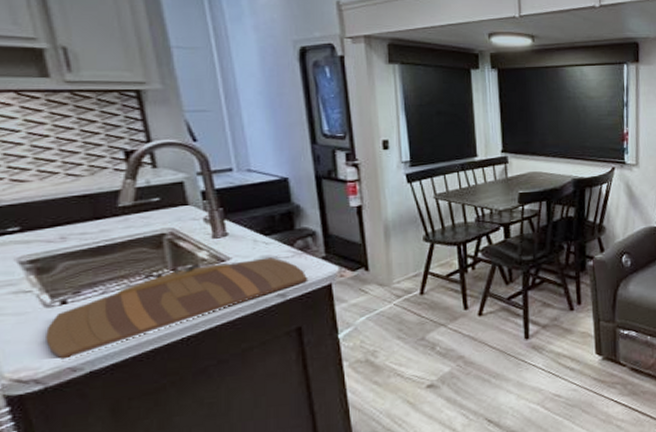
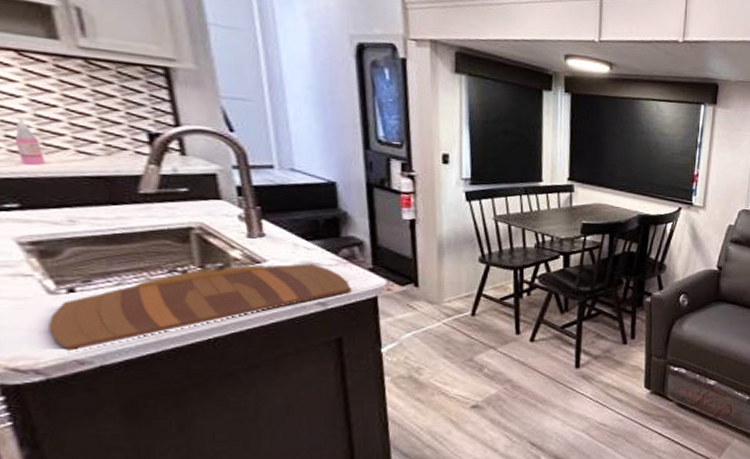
soap dispenser: none [12,148,41,191] -> present [11,116,46,165]

